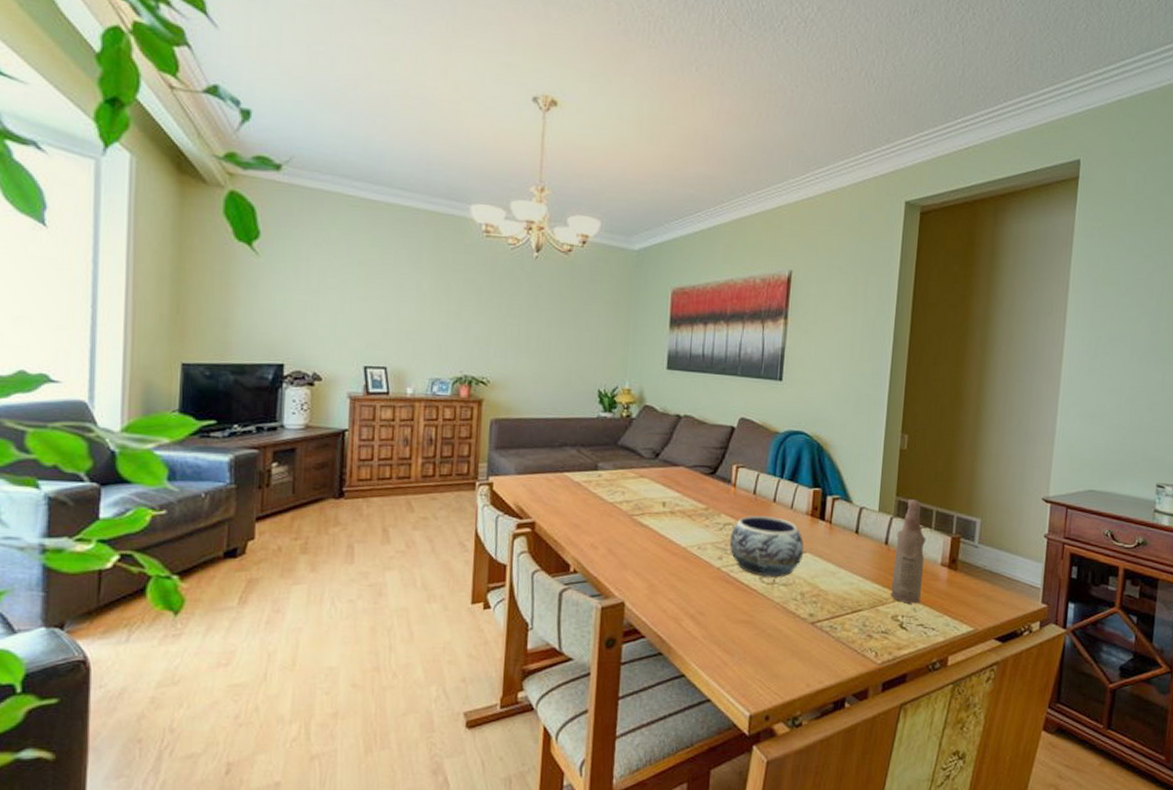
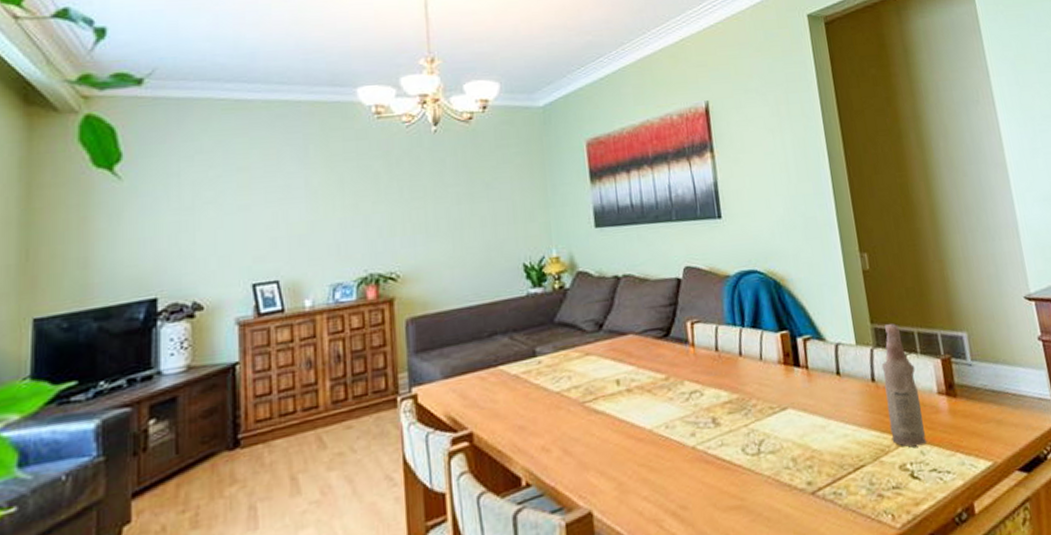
decorative bowl: present [729,516,804,577] -> none [699,373,786,447]

